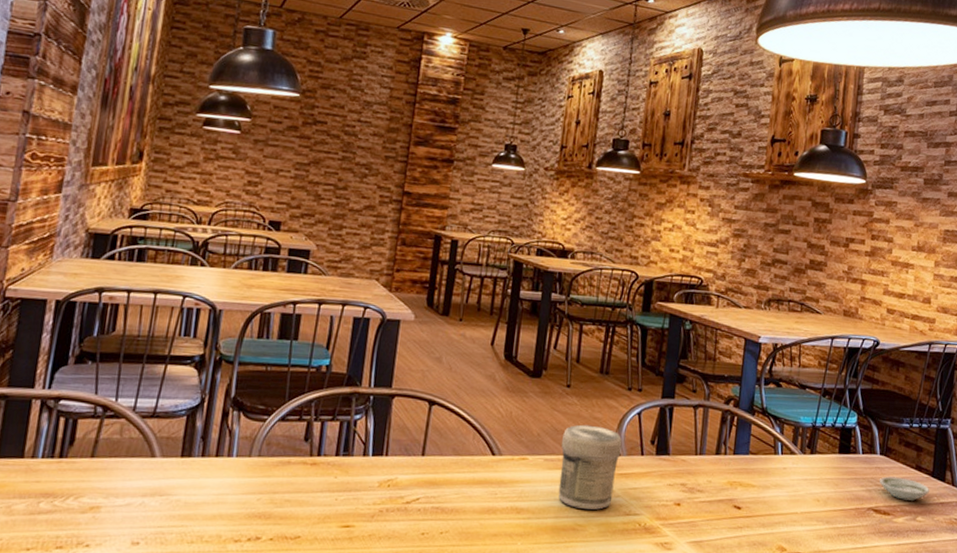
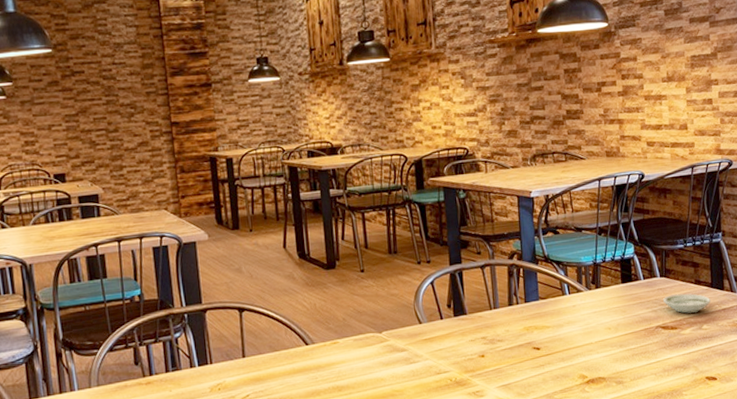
jar: present [558,424,622,510] -> none [365,301,422,377]

